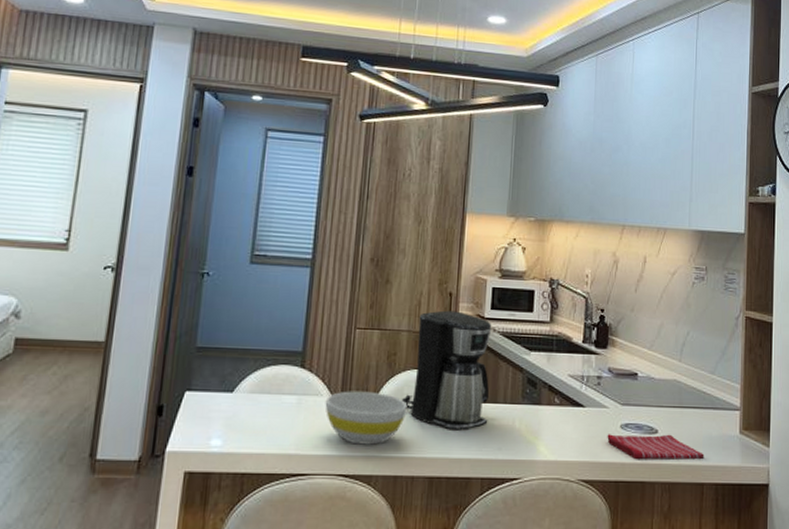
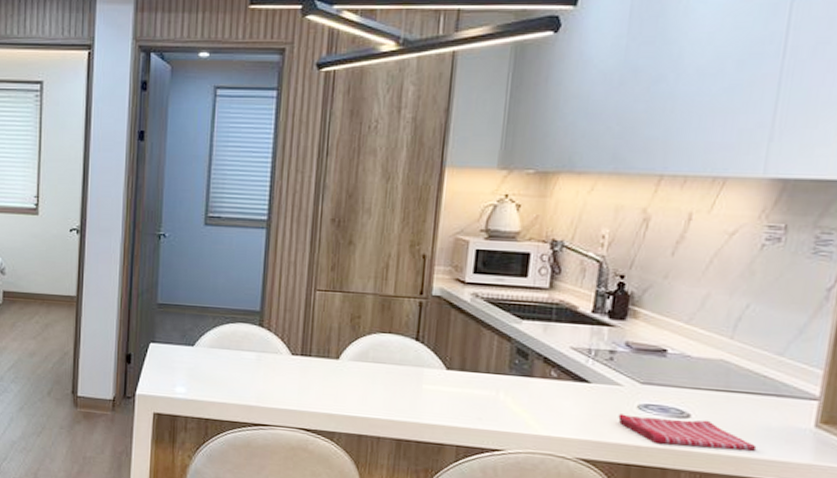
bowl: present [325,391,408,445] -> none [285,351,373,404]
coffee maker: present [401,310,492,431] -> none [366,273,474,397]

